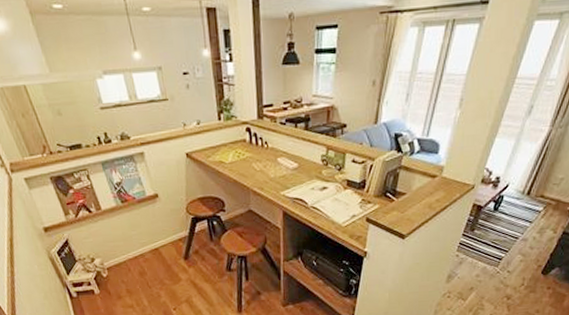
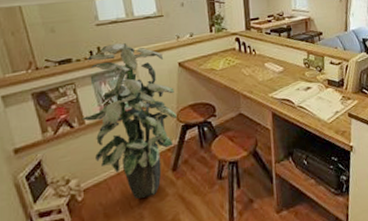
indoor plant: none [95,129,187,280] -> present [81,43,177,199]

